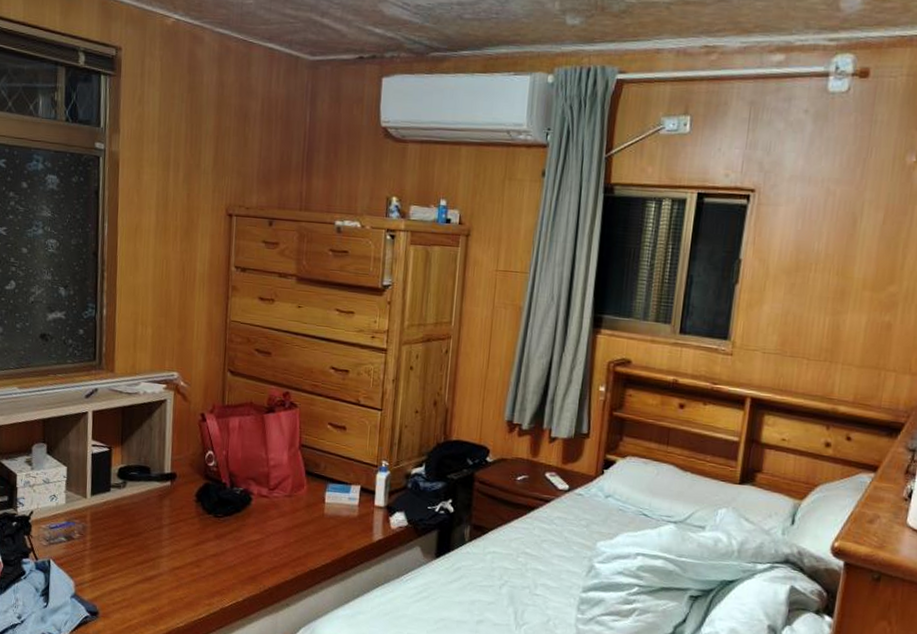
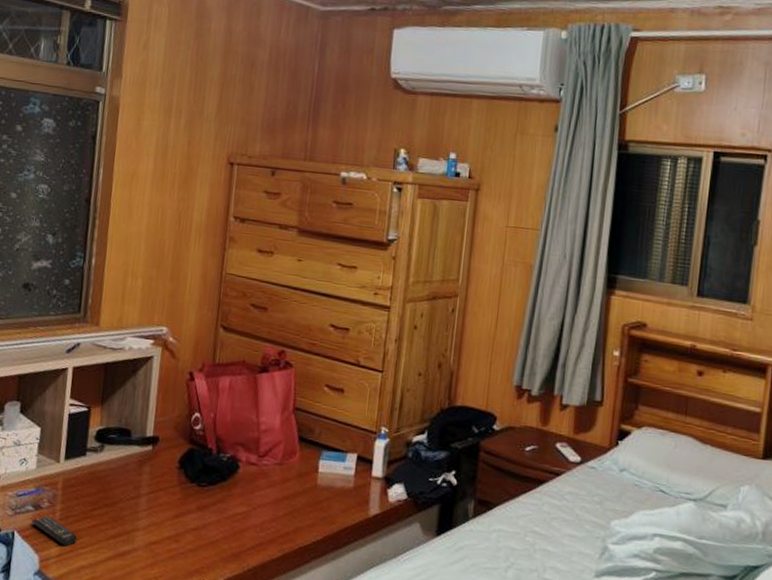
remote control: none [65,545,108,573] -> present [31,515,78,547]

